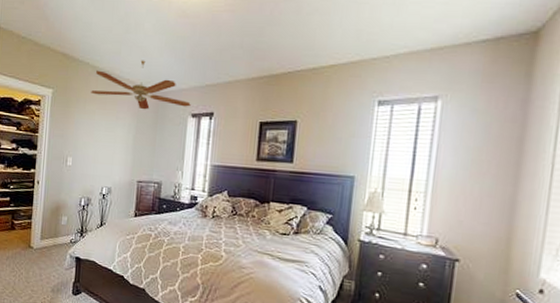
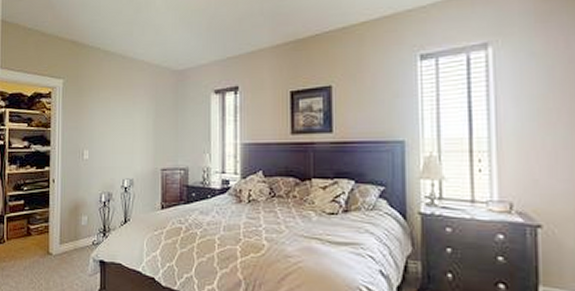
ceiling fan: present [91,60,191,110] -> none [104,38,213,91]

